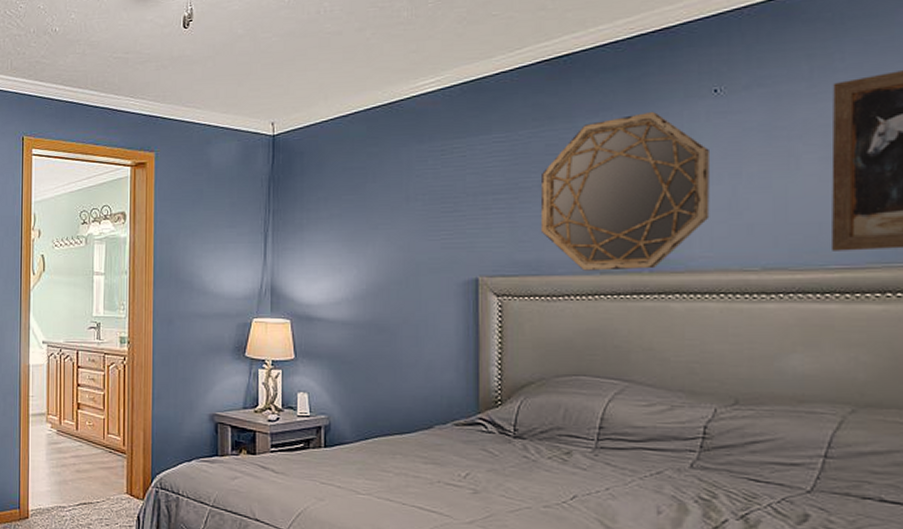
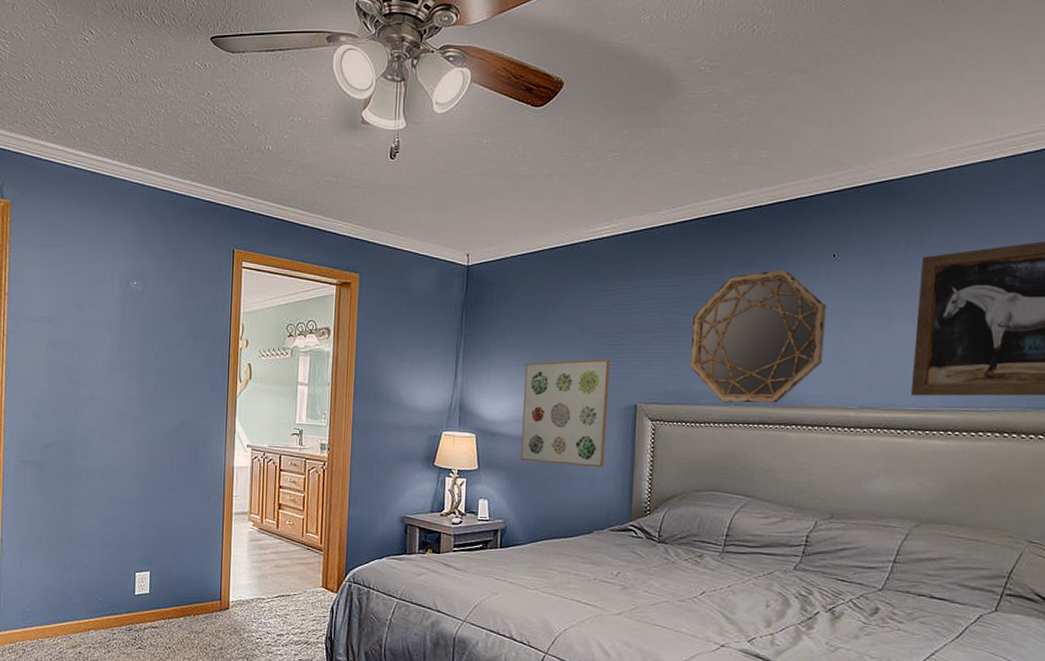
wall art: none [343,229,444,352] -> present [520,359,611,468]

